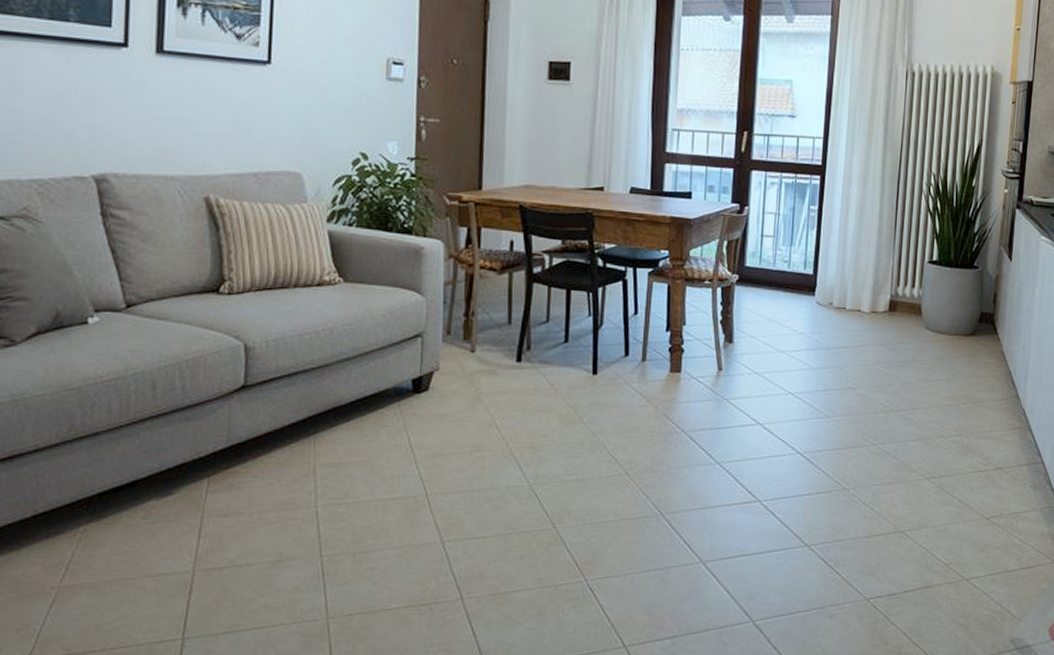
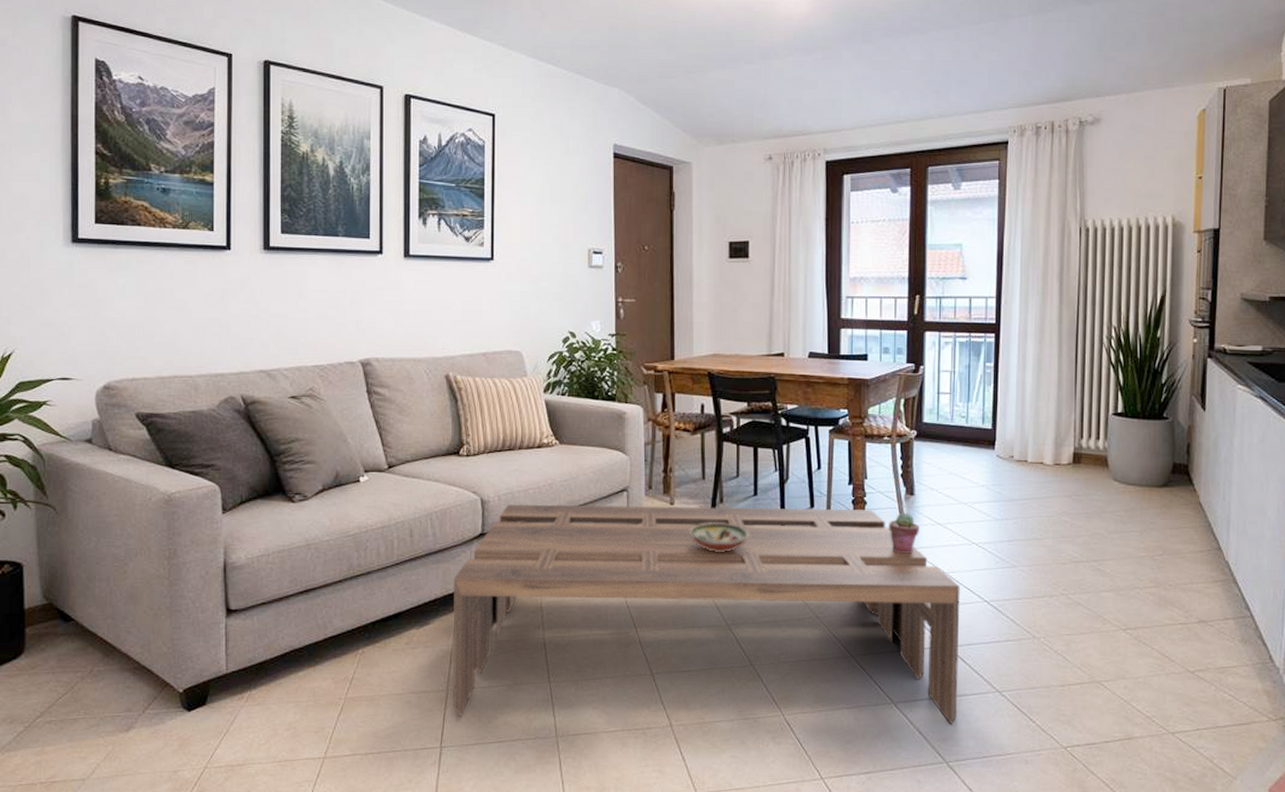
coffee table: none [200,351,774,601] -> present [453,504,960,725]
decorative bowl: none [490,372,558,404] -> present [689,523,749,552]
potted succulent: none [705,361,737,405] -> present [889,512,919,554]

